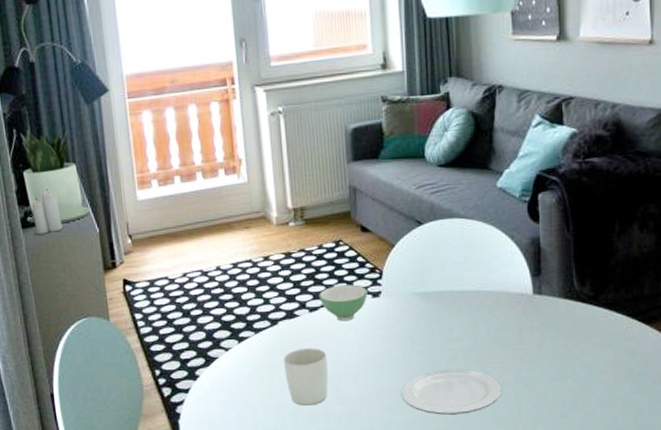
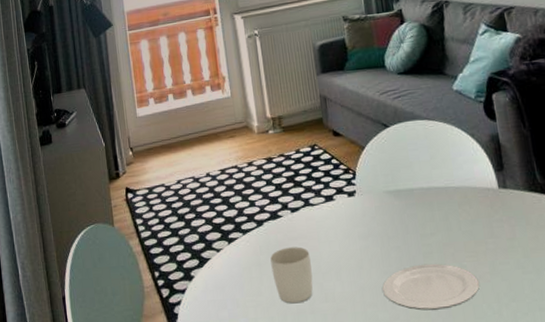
planter: present [20,126,90,225] -> none [40,56,97,143]
candle: present [31,189,64,235] -> none [48,111,75,151]
bowl: present [318,284,368,321] -> none [299,185,344,221]

